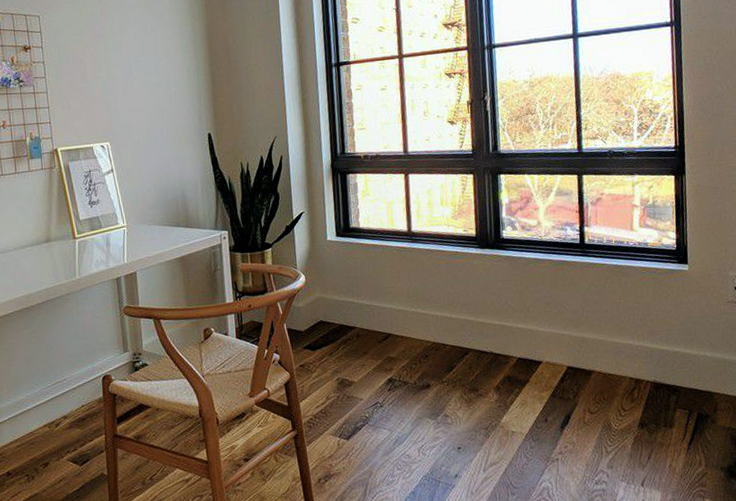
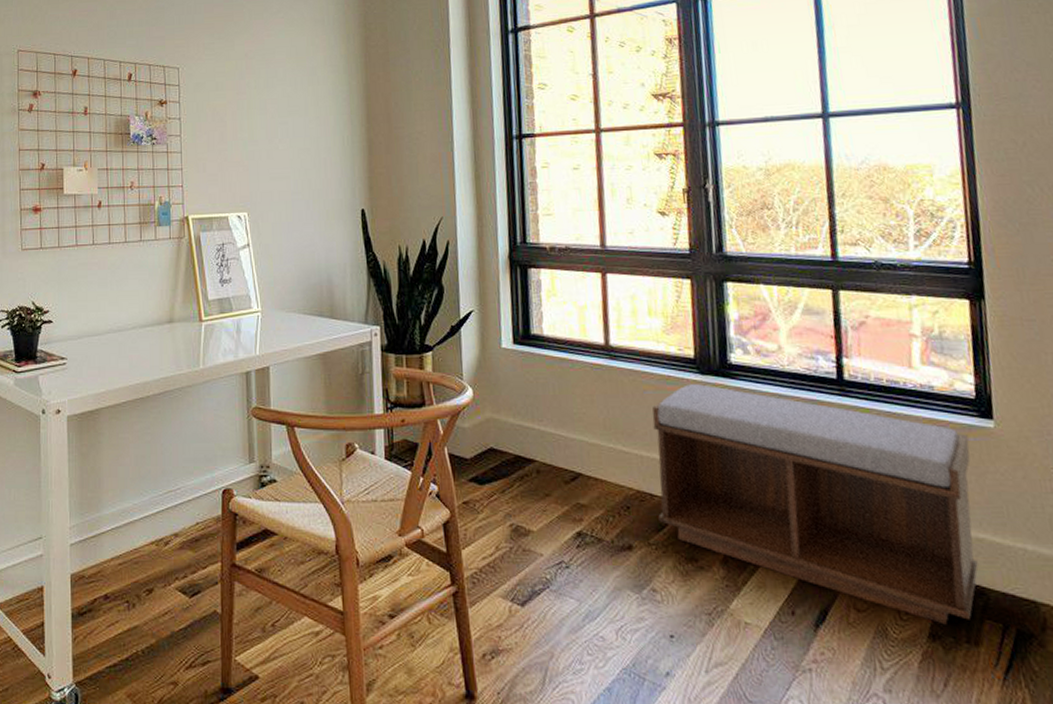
bench: none [444,256,674,416] -> present [652,384,979,625]

